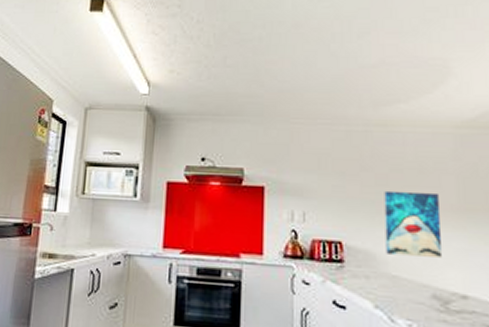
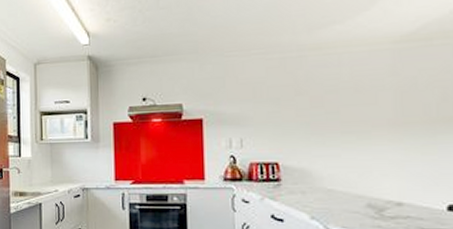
wall art: present [384,190,443,257] -> none [319,109,379,171]

